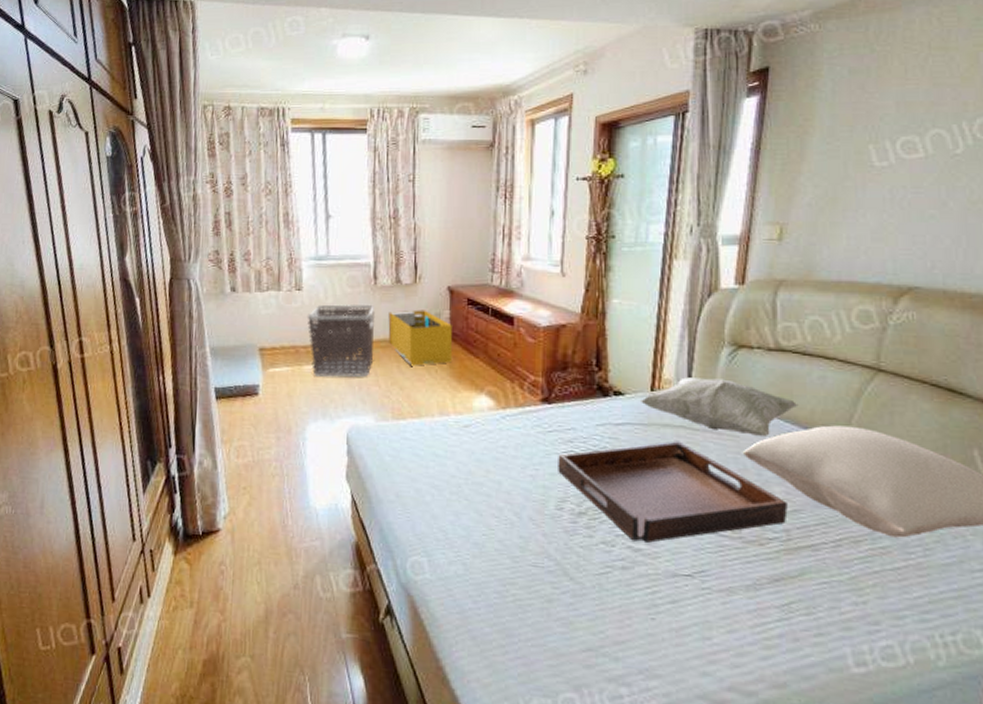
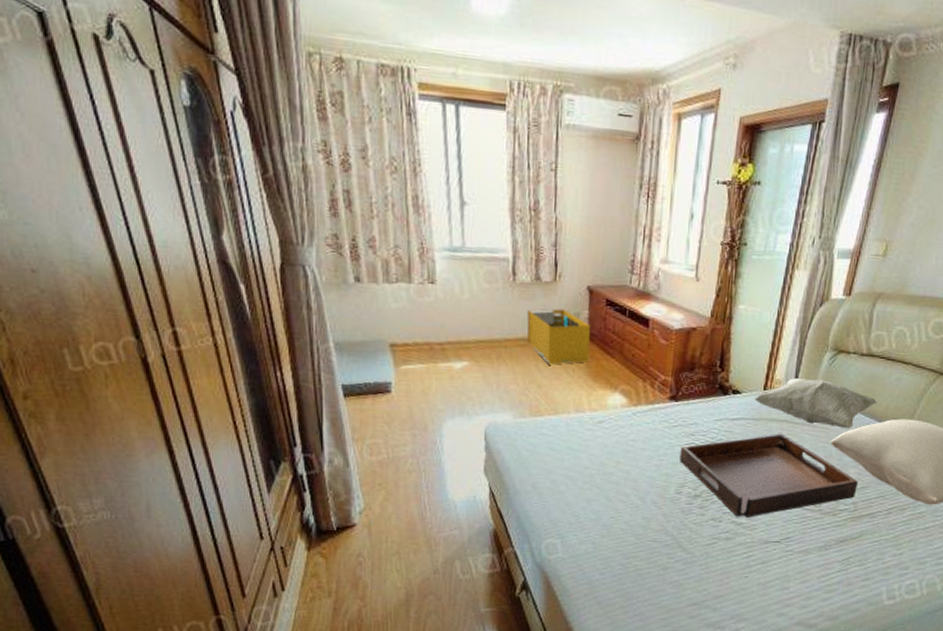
clothes hamper: present [307,303,376,377] -> none [441,300,514,375]

